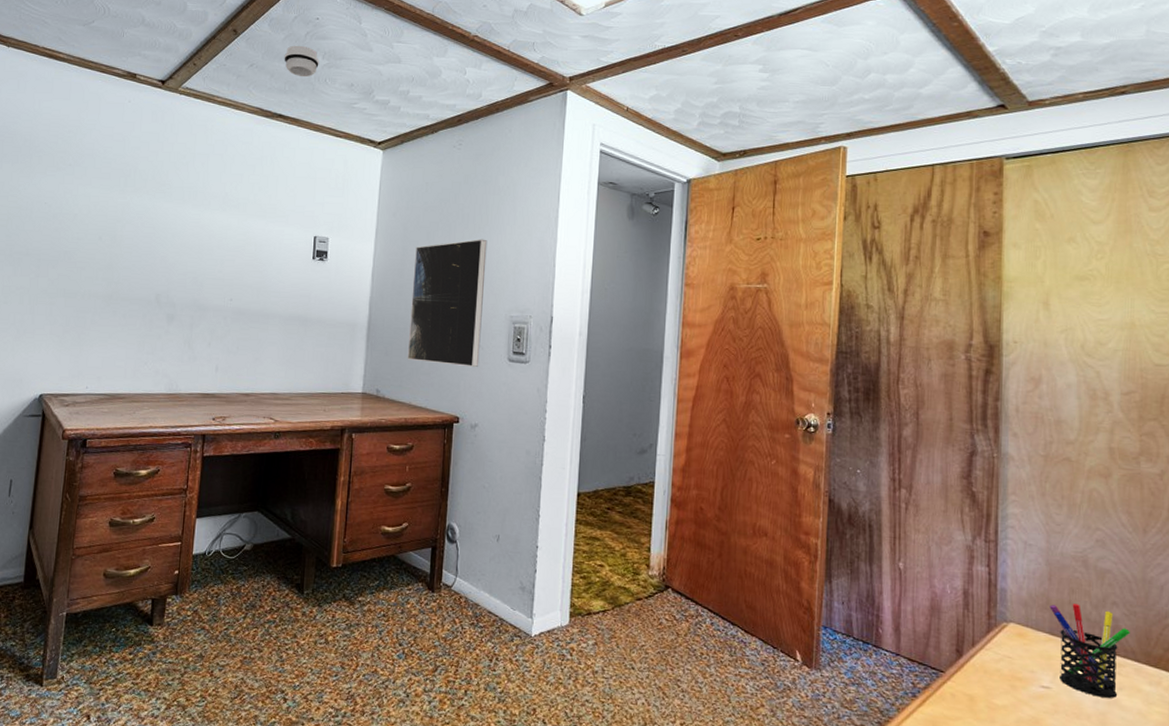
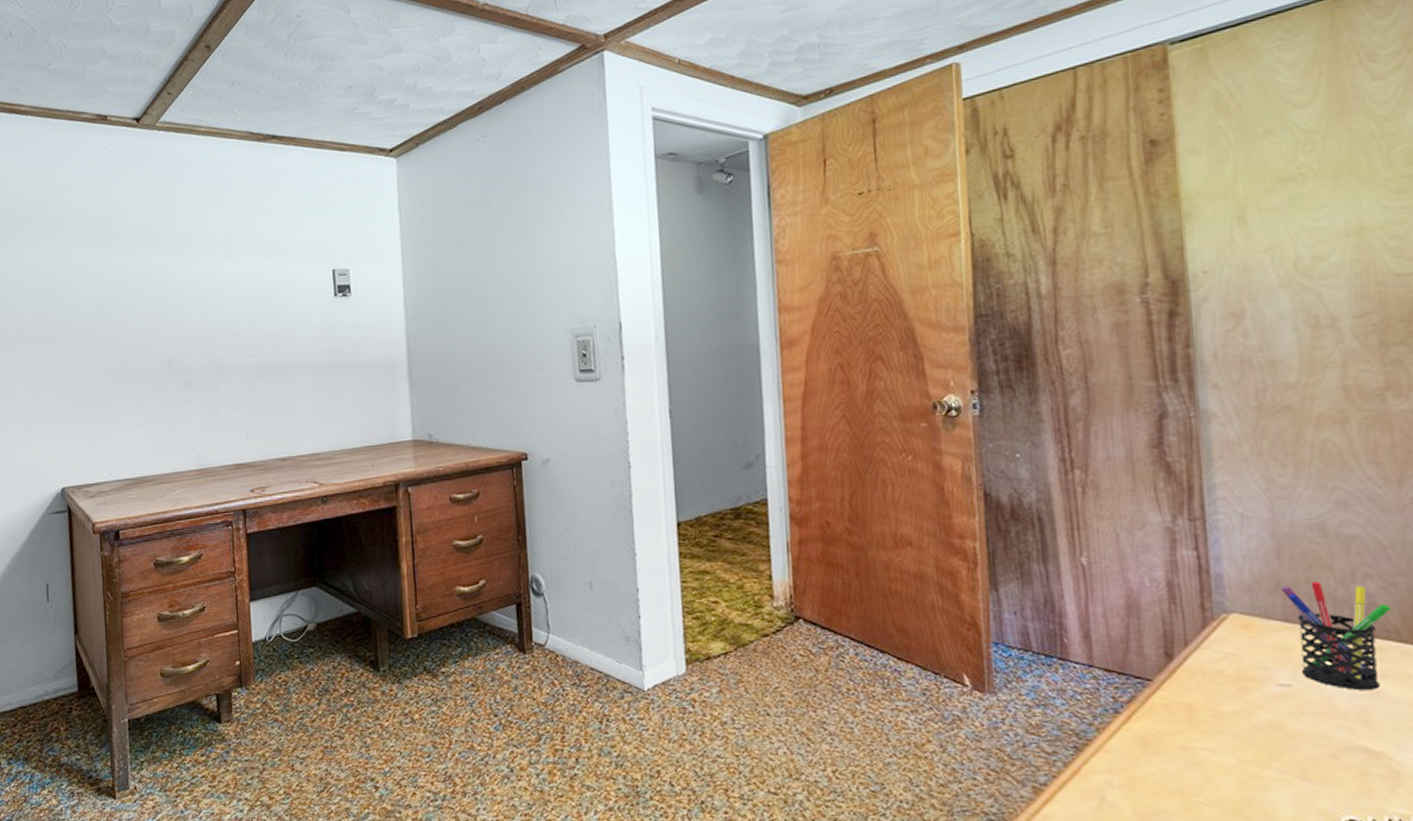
smoke detector: present [284,45,319,78] -> none [267,50,309,88]
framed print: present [407,239,488,368] -> none [450,243,542,396]

